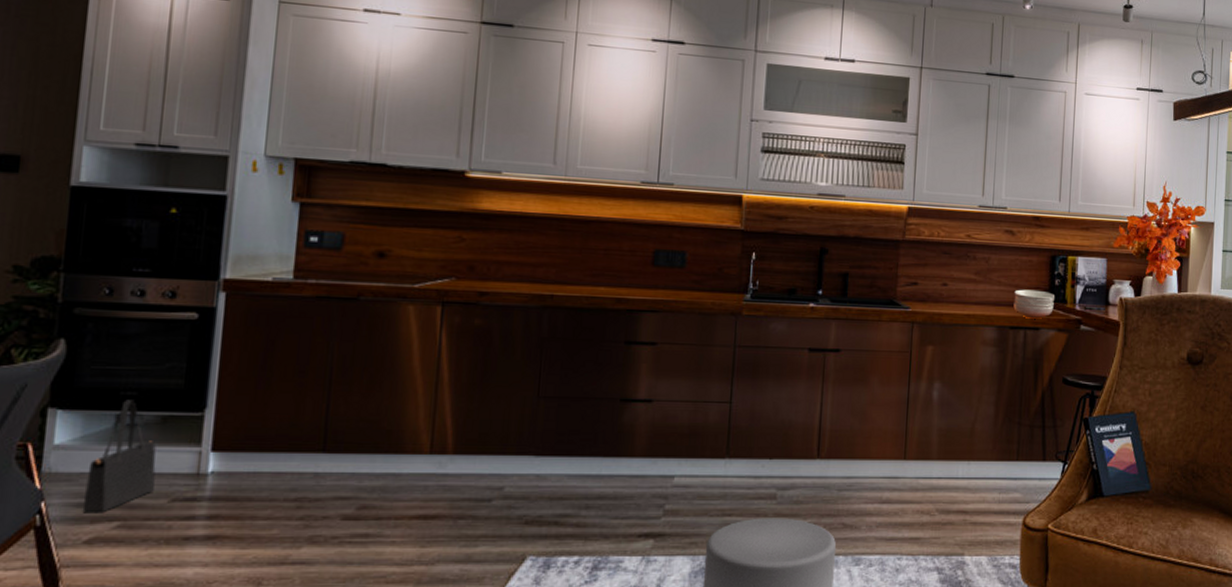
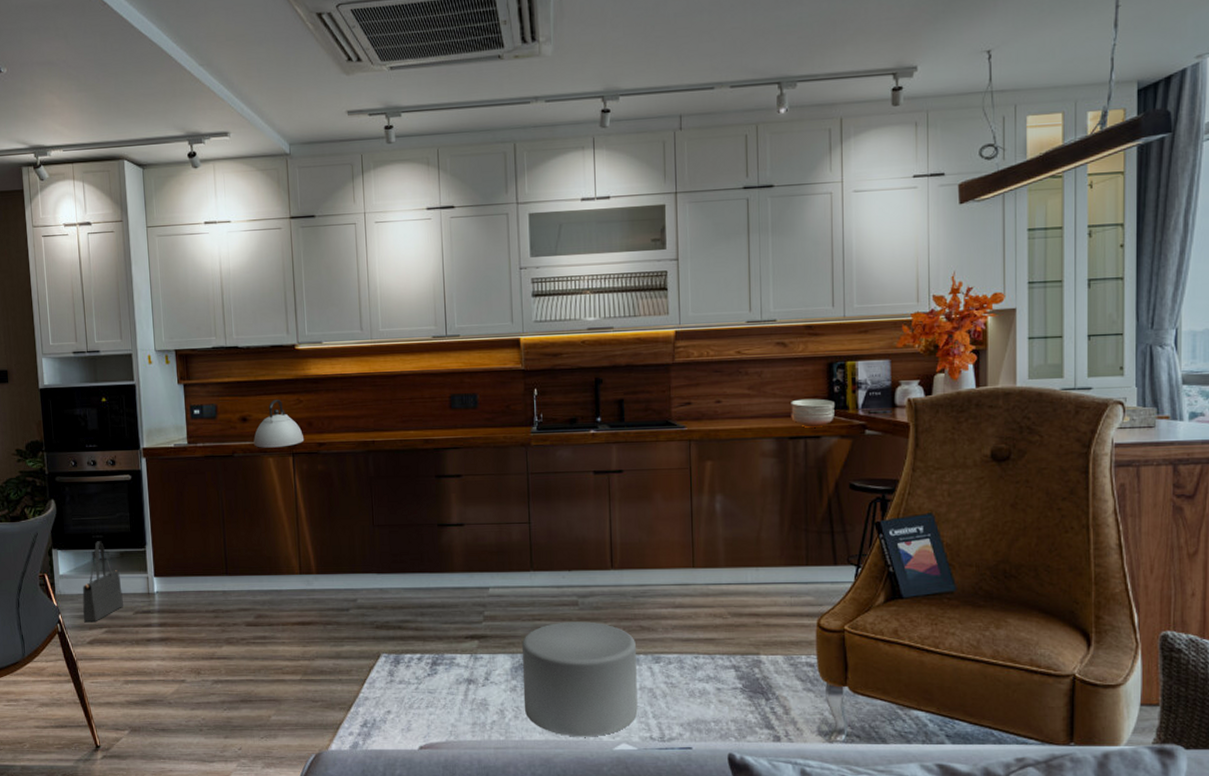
kettle: none [390,234,462,294] -> present [253,400,305,448]

